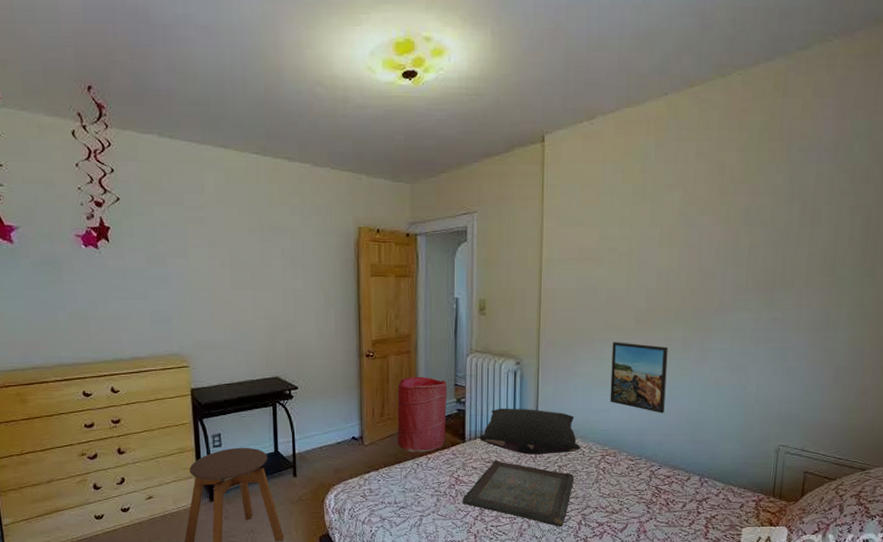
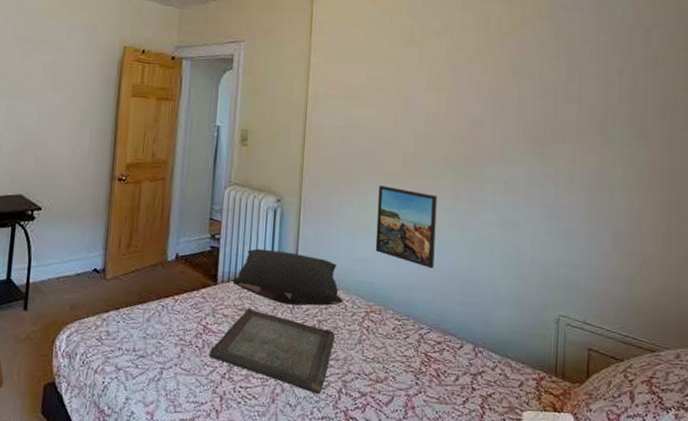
laundry hamper: present [397,376,447,452] -> none [143,206,201,293]

